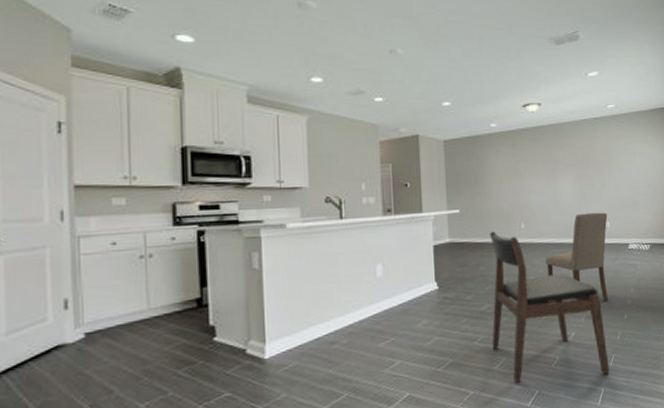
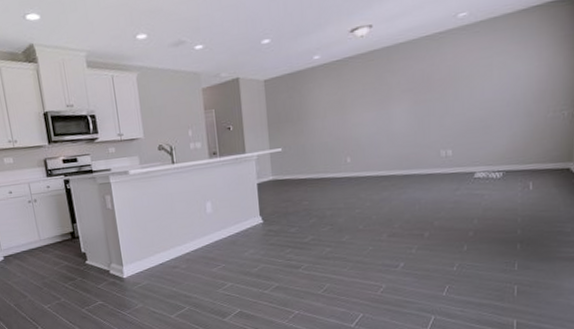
dining chair: present [490,231,610,383] -> none [313,167,442,306]
dining chair: present [545,212,609,301] -> none [373,139,450,232]

